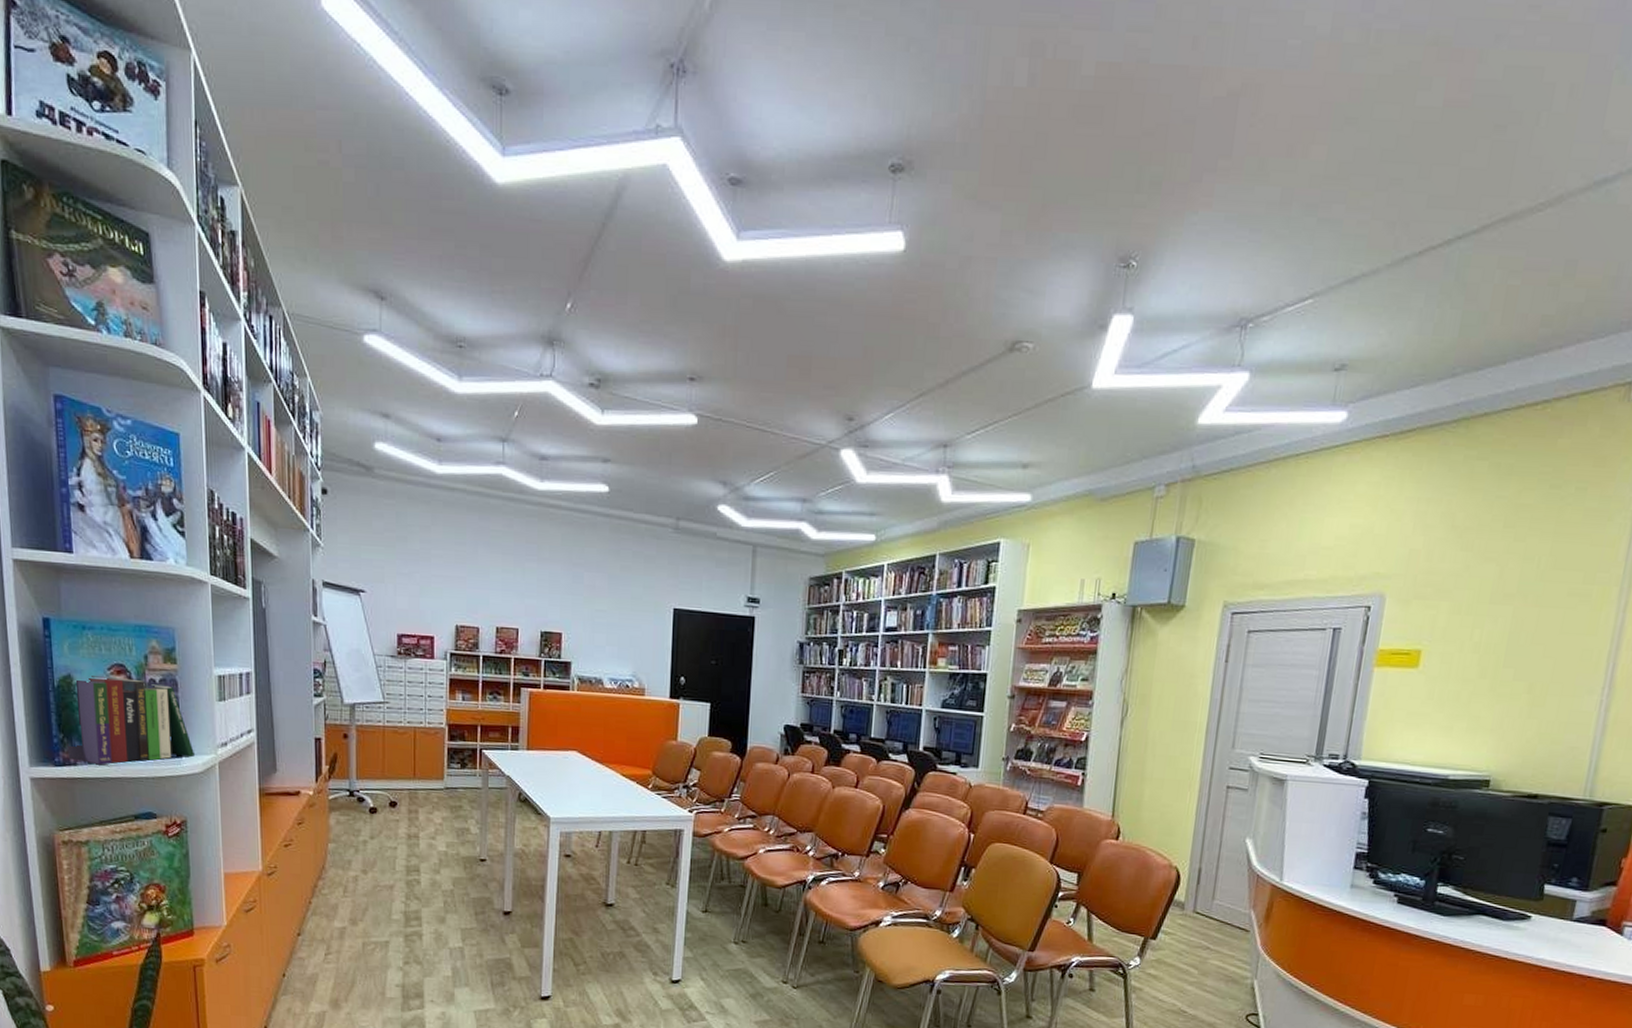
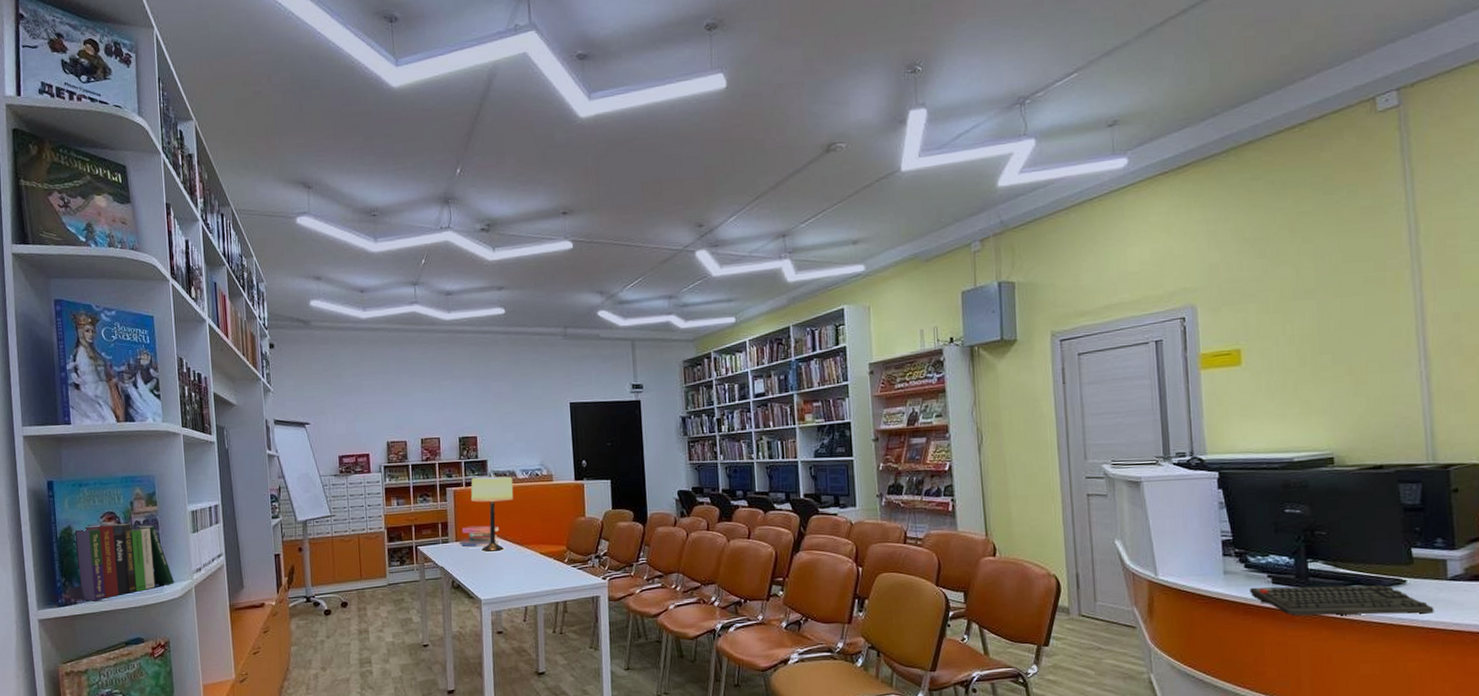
books: none [530,734,579,761] -> present [459,525,500,548]
table lamp: none [548,679,599,767] -> present [470,476,514,552]
computer keyboard: none [1372,904,1552,952] -> present [1250,585,1434,617]

